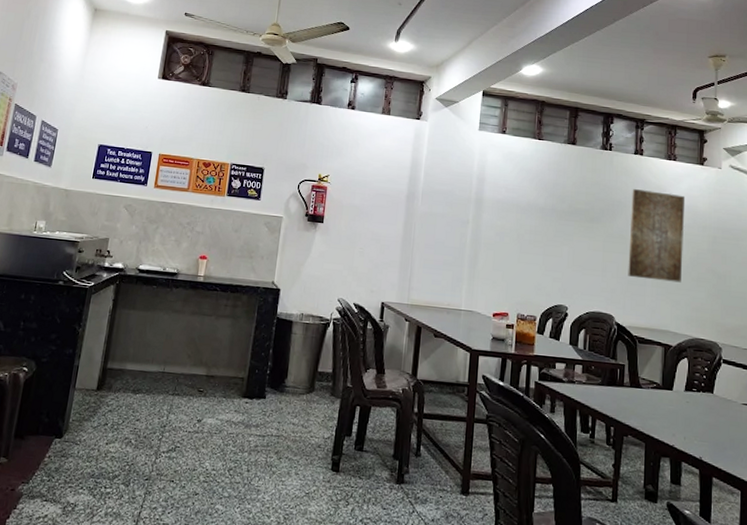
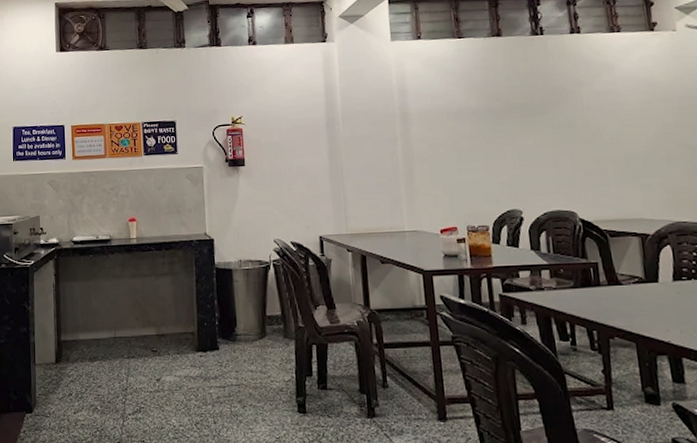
wall art: present [628,189,686,283] -> none [574,68,649,167]

